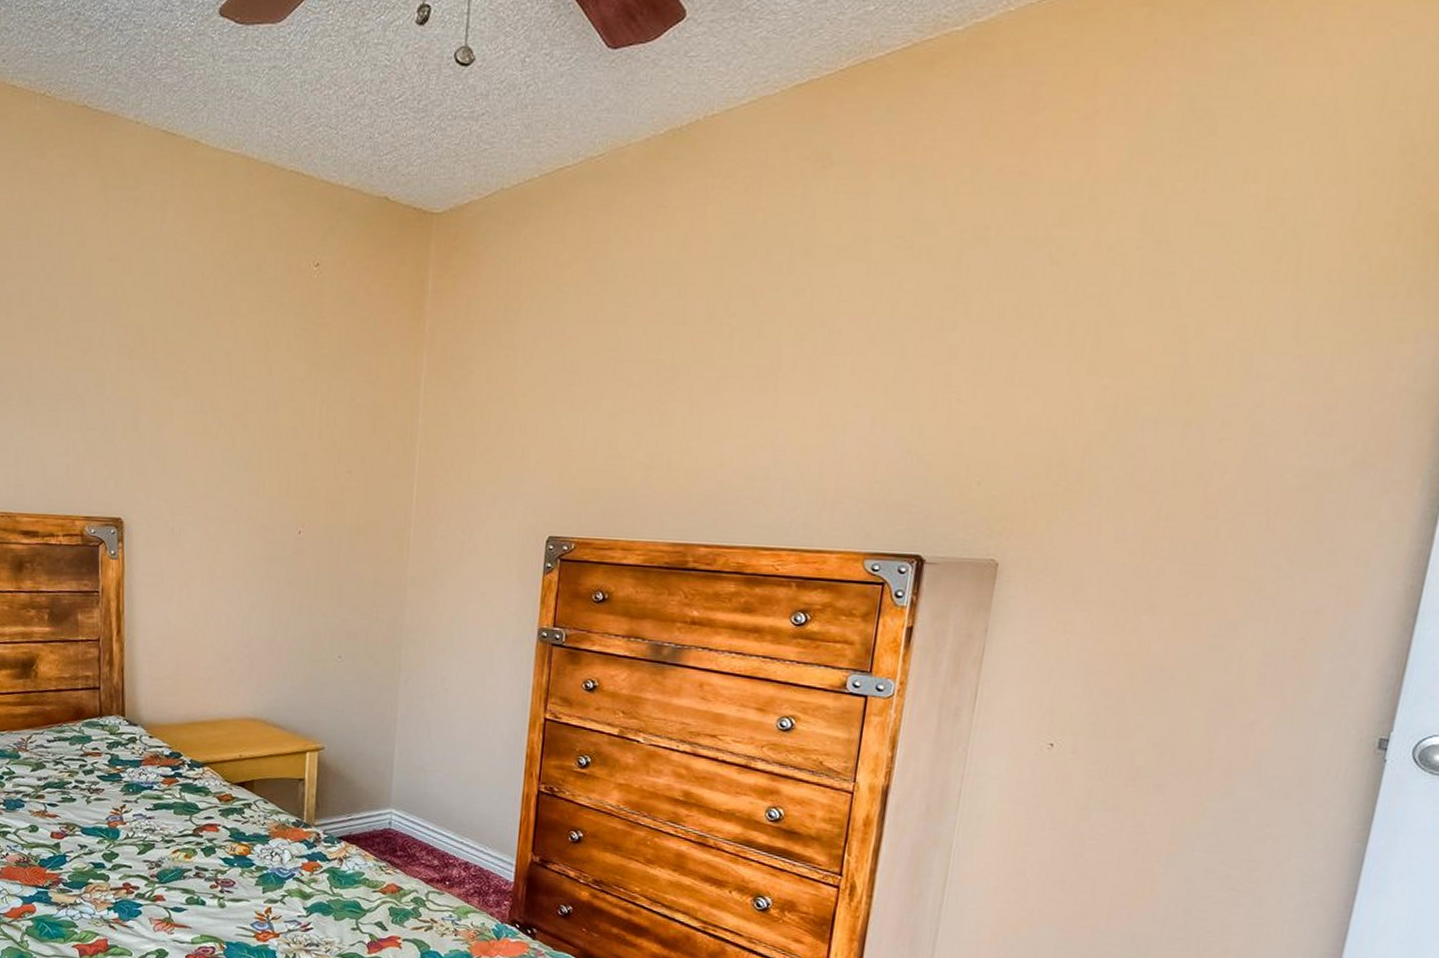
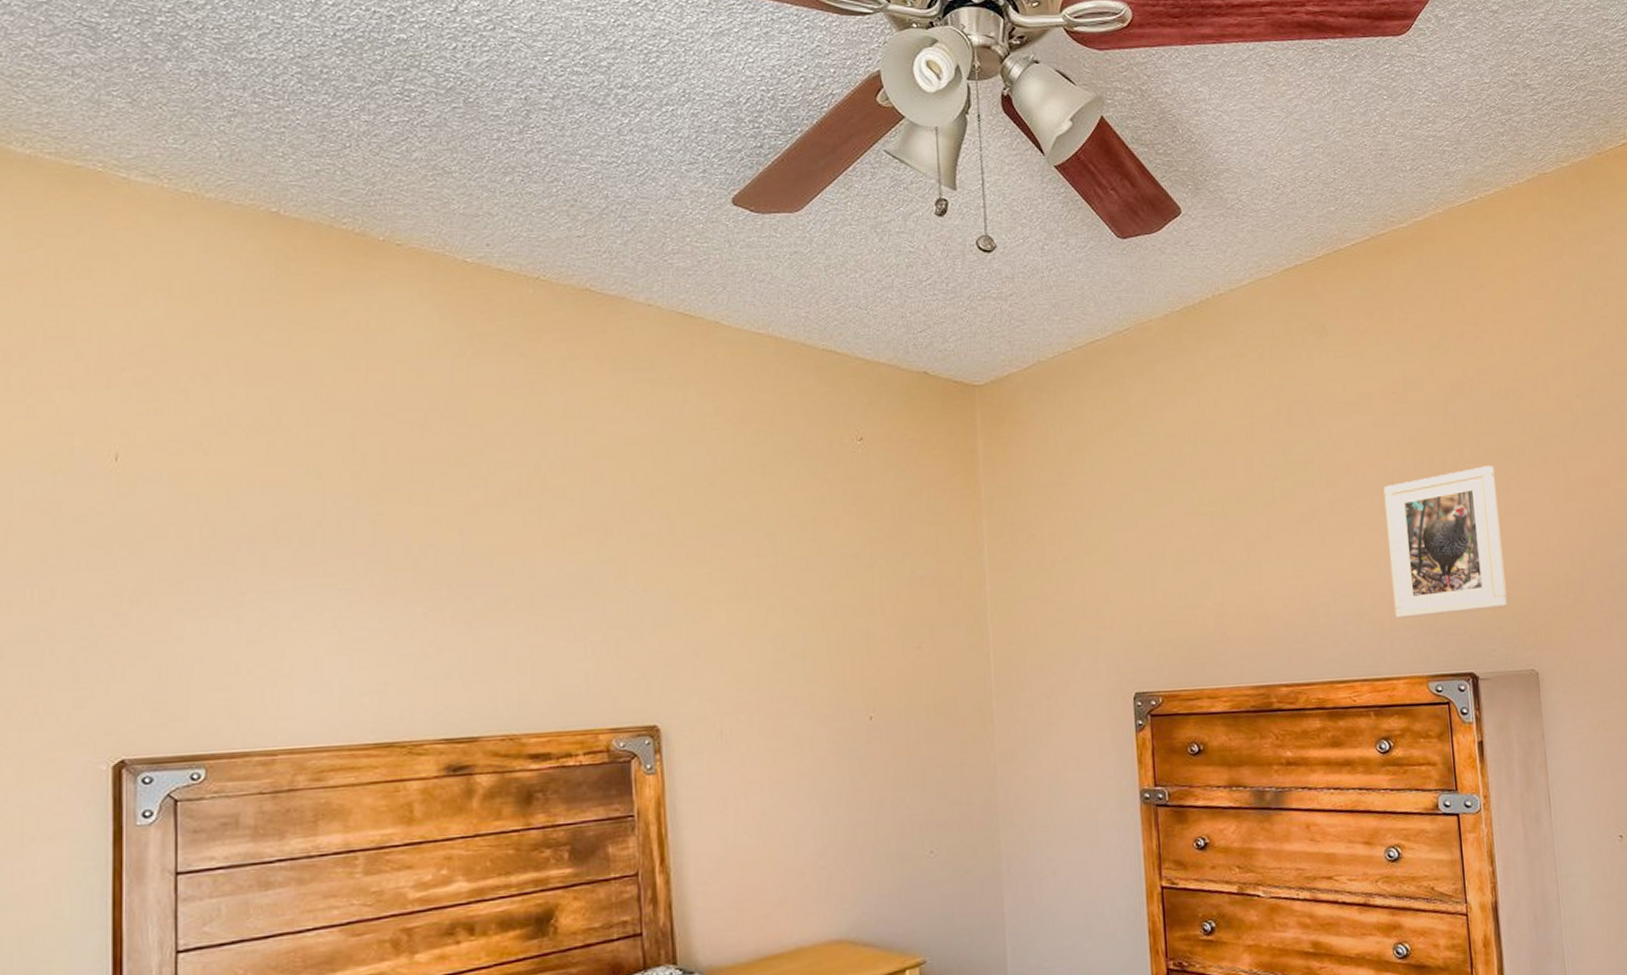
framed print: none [843,328,1003,491] -> present [1383,466,1508,619]

